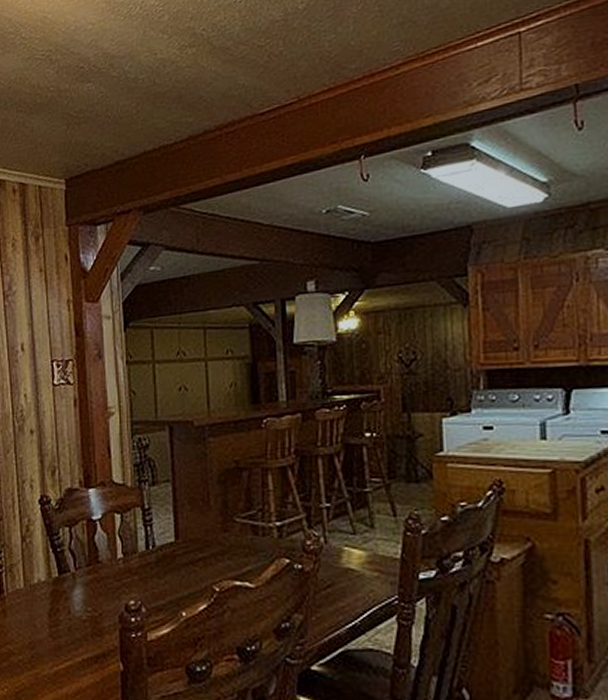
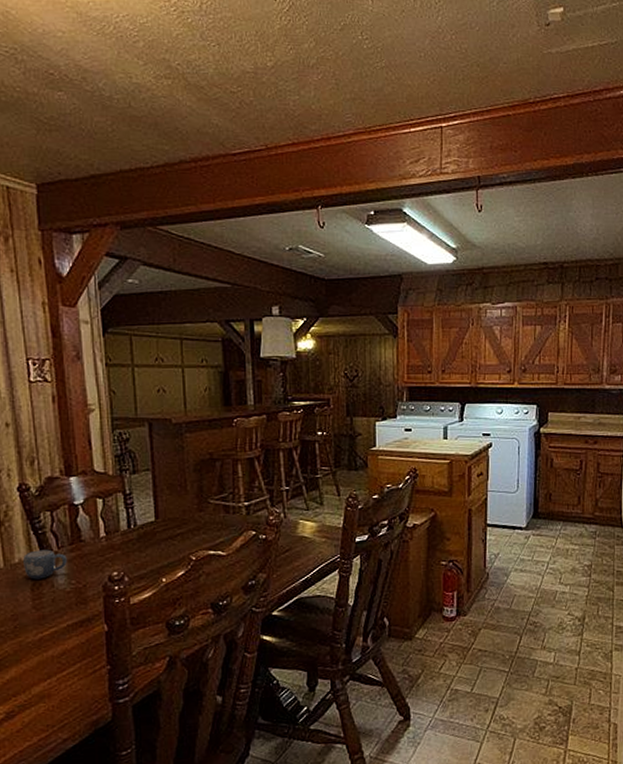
mug: none [42,570,84,604] -> present [23,549,67,580]

